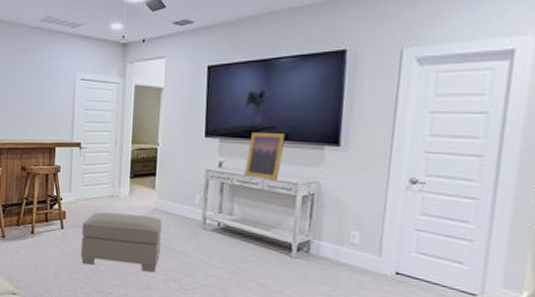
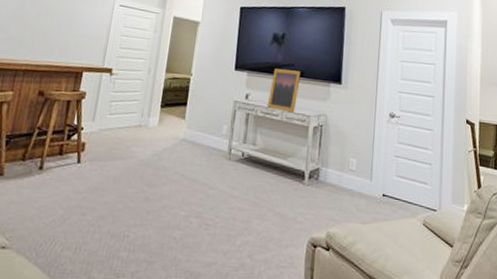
ottoman: present [80,212,162,273] -> none [96,143,189,209]

